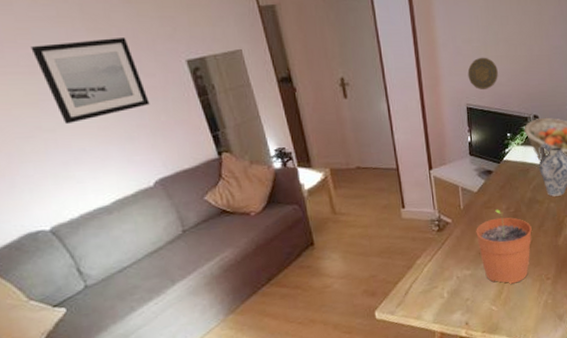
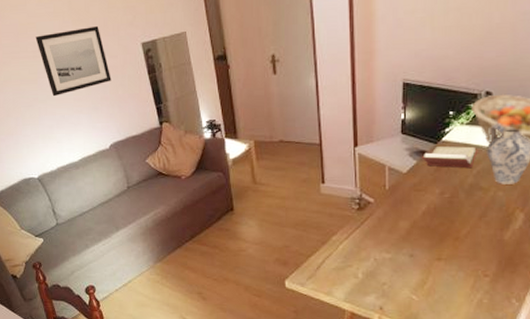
decorative plate: present [467,57,498,91] -> none [407,28,445,65]
plant pot: present [476,209,532,284] -> none [401,193,470,275]
book: none [488,164,533,185] -> present [421,146,478,169]

